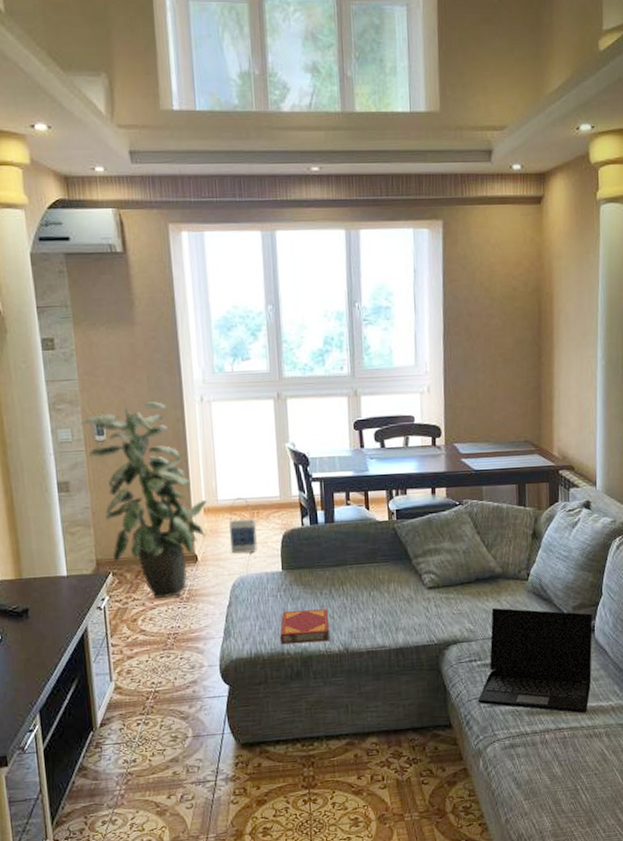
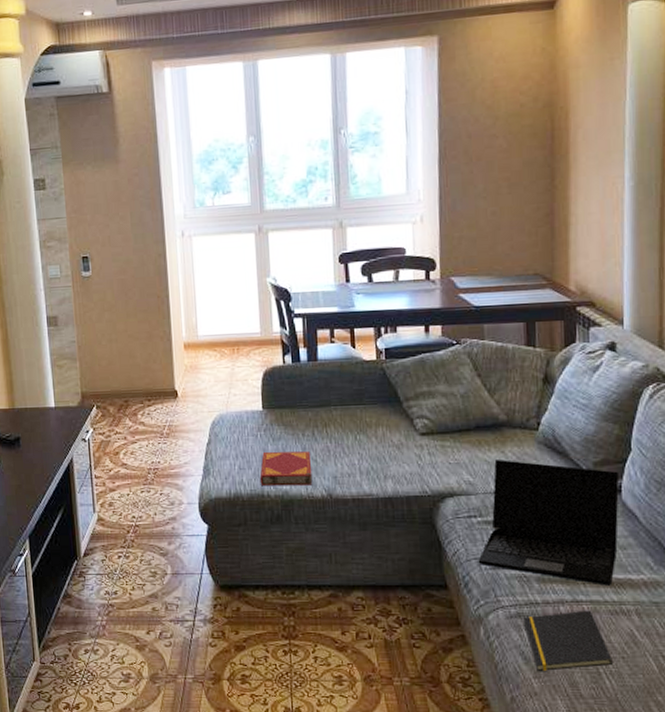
indoor plant: present [82,402,207,599] -> none [69,237,187,434]
bag: present [229,497,257,554] -> none [209,333,237,391]
notepad: none [515,736,588,793] -> present [522,611,613,671]

